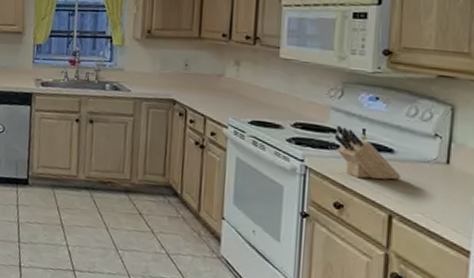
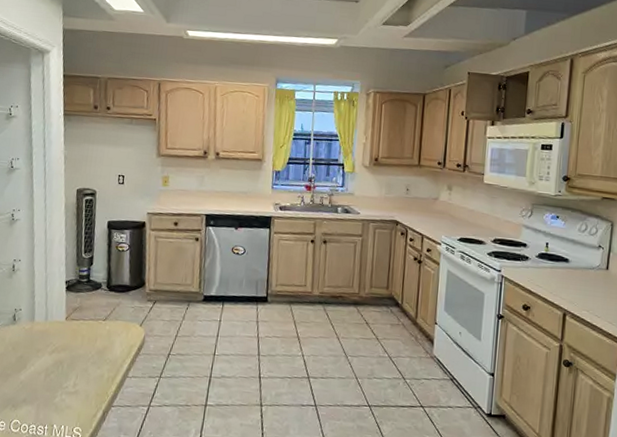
knife block: present [334,125,402,180] -> none [524,240,574,285]

